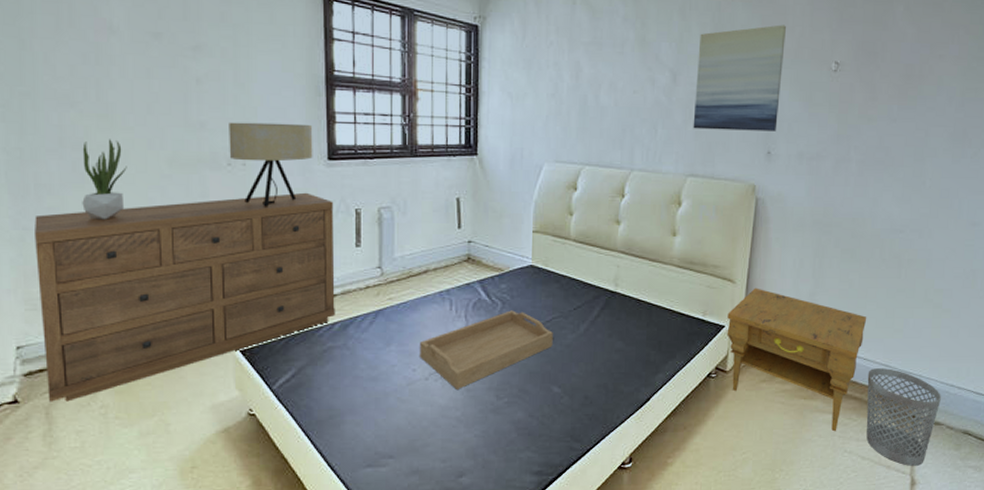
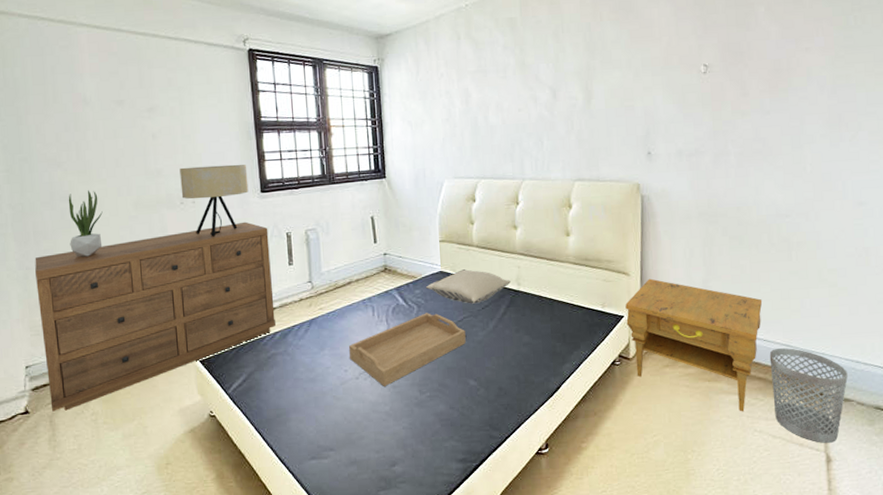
pillow: none [512,265,608,303] -> present [425,269,511,304]
wall art: present [693,24,786,131] -> none [574,36,655,138]

